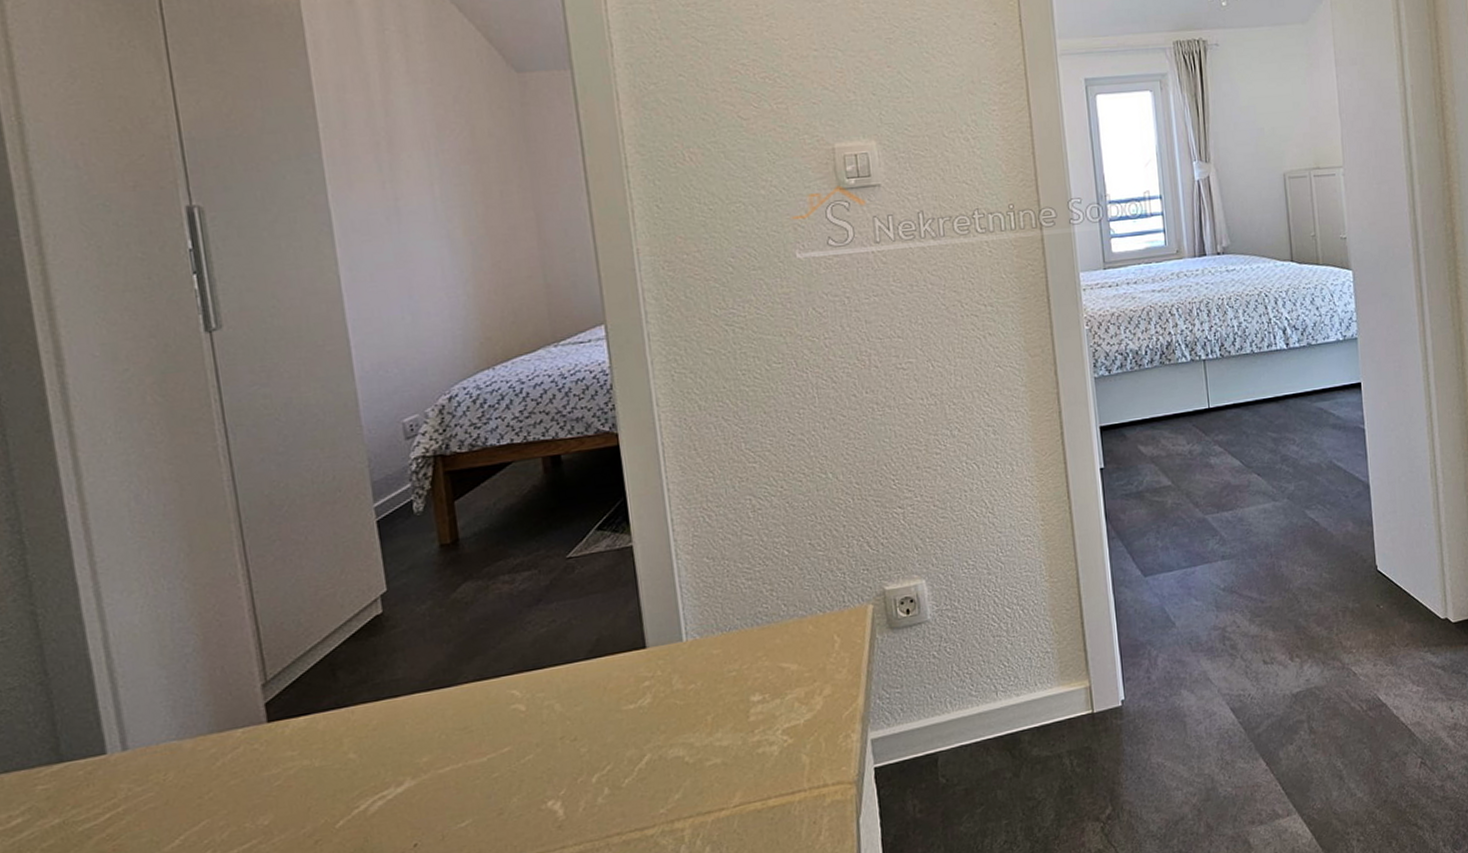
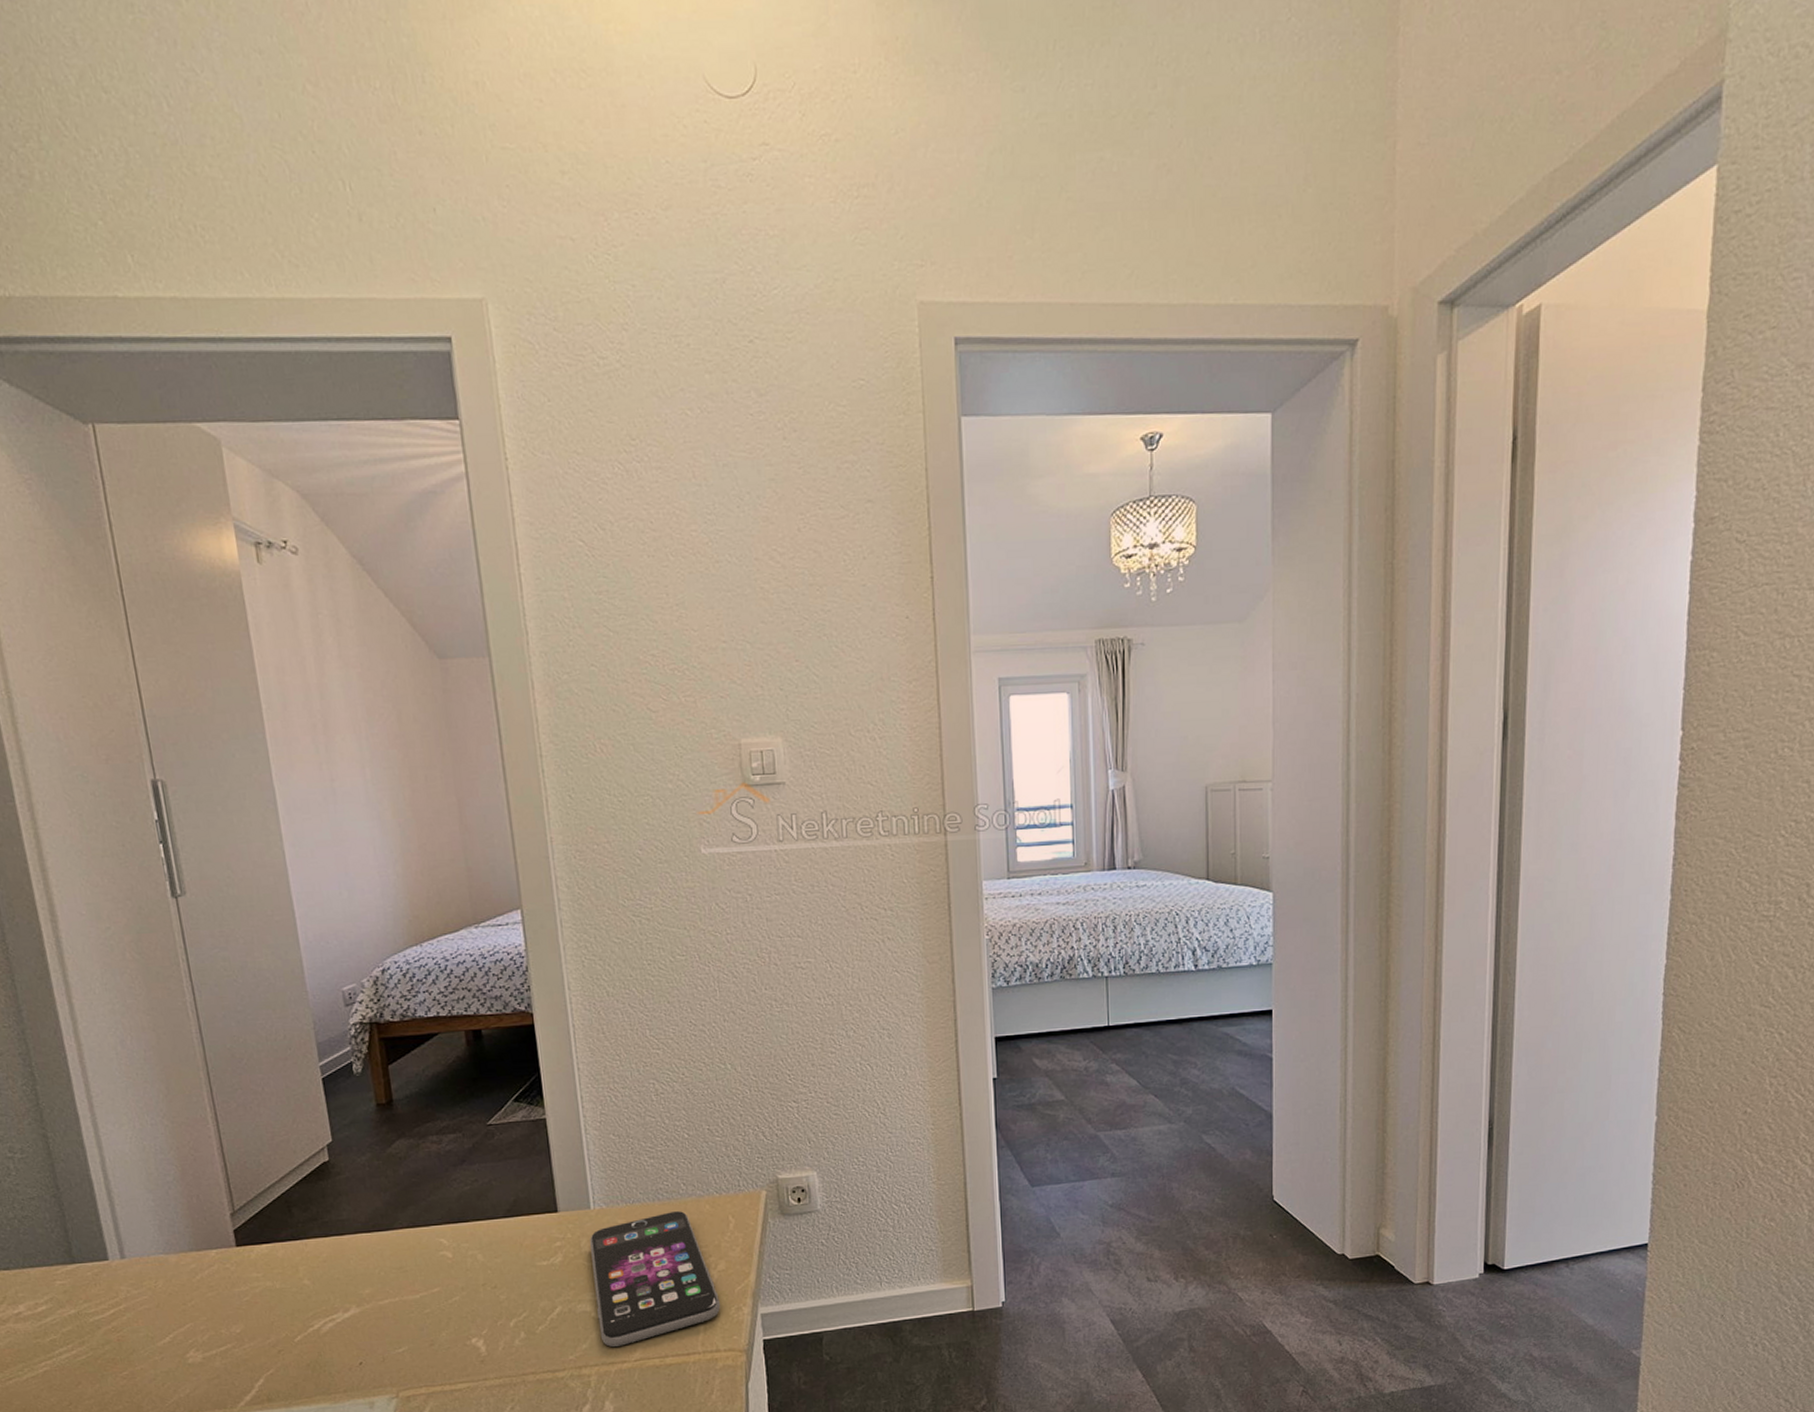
smartphone: none [682,635,828,795] -> present [590,1211,721,1348]

